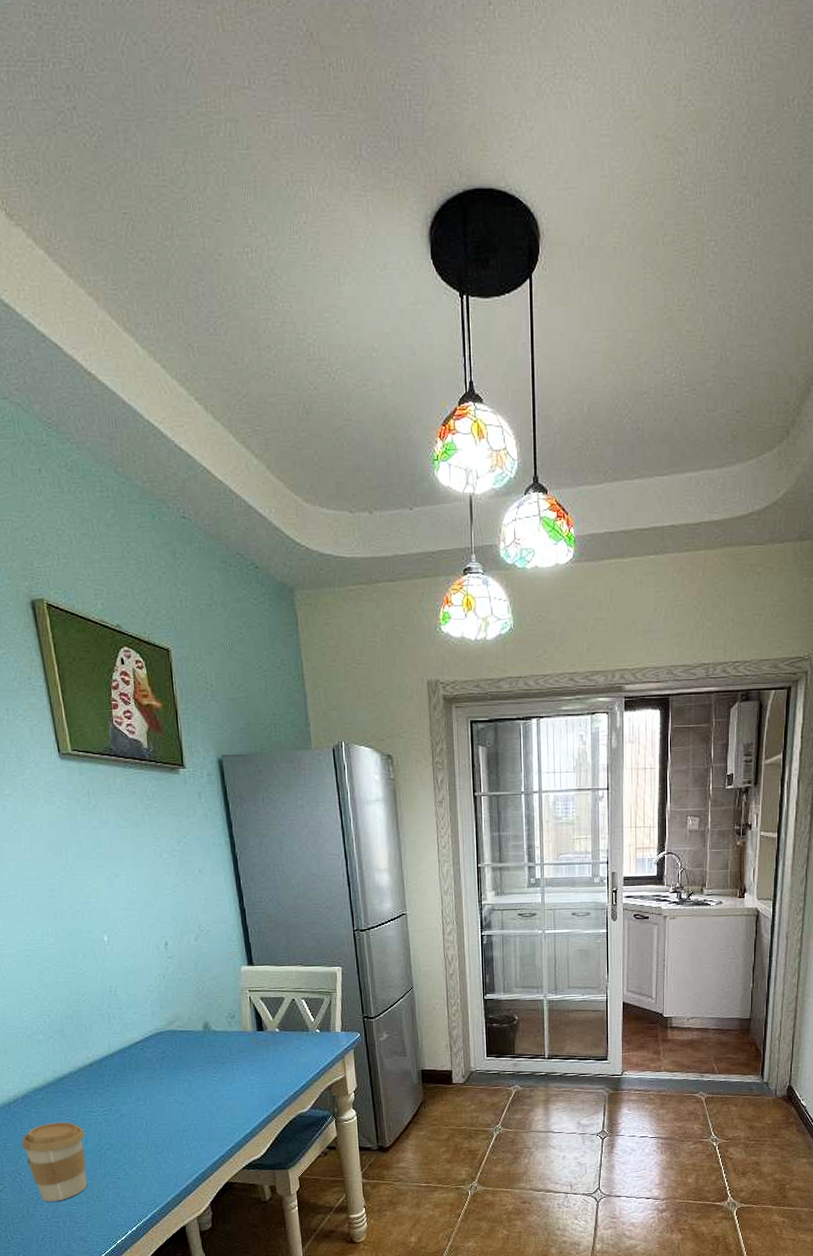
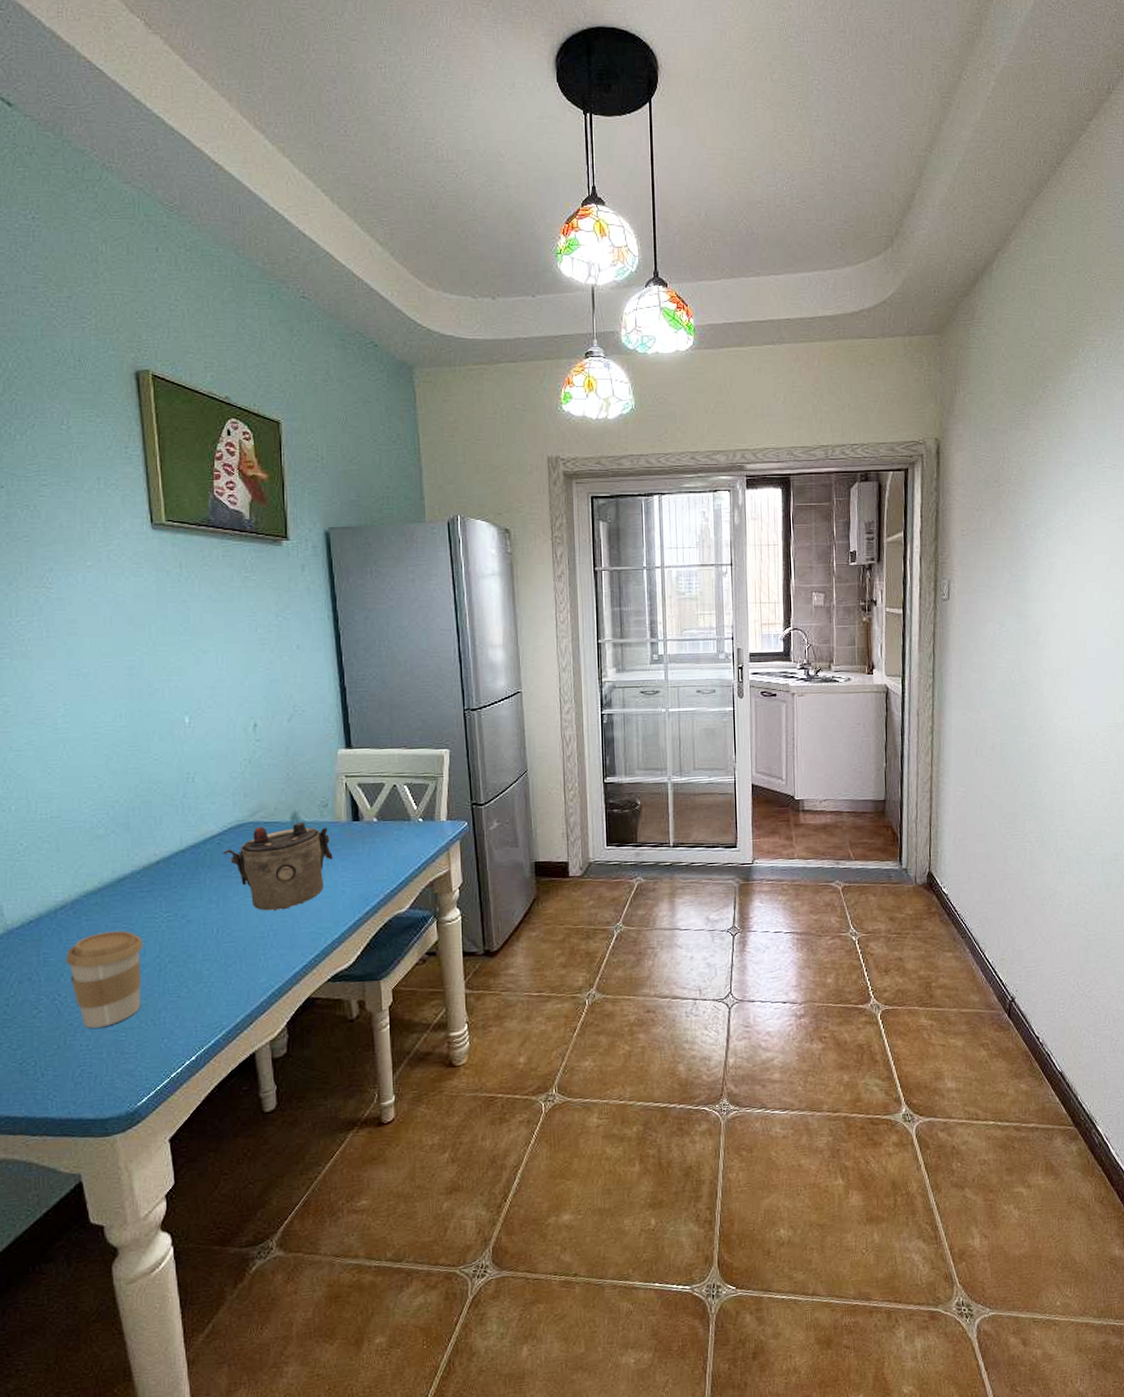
teapot: none [146,1031,242,1108] -> present [223,821,333,911]

